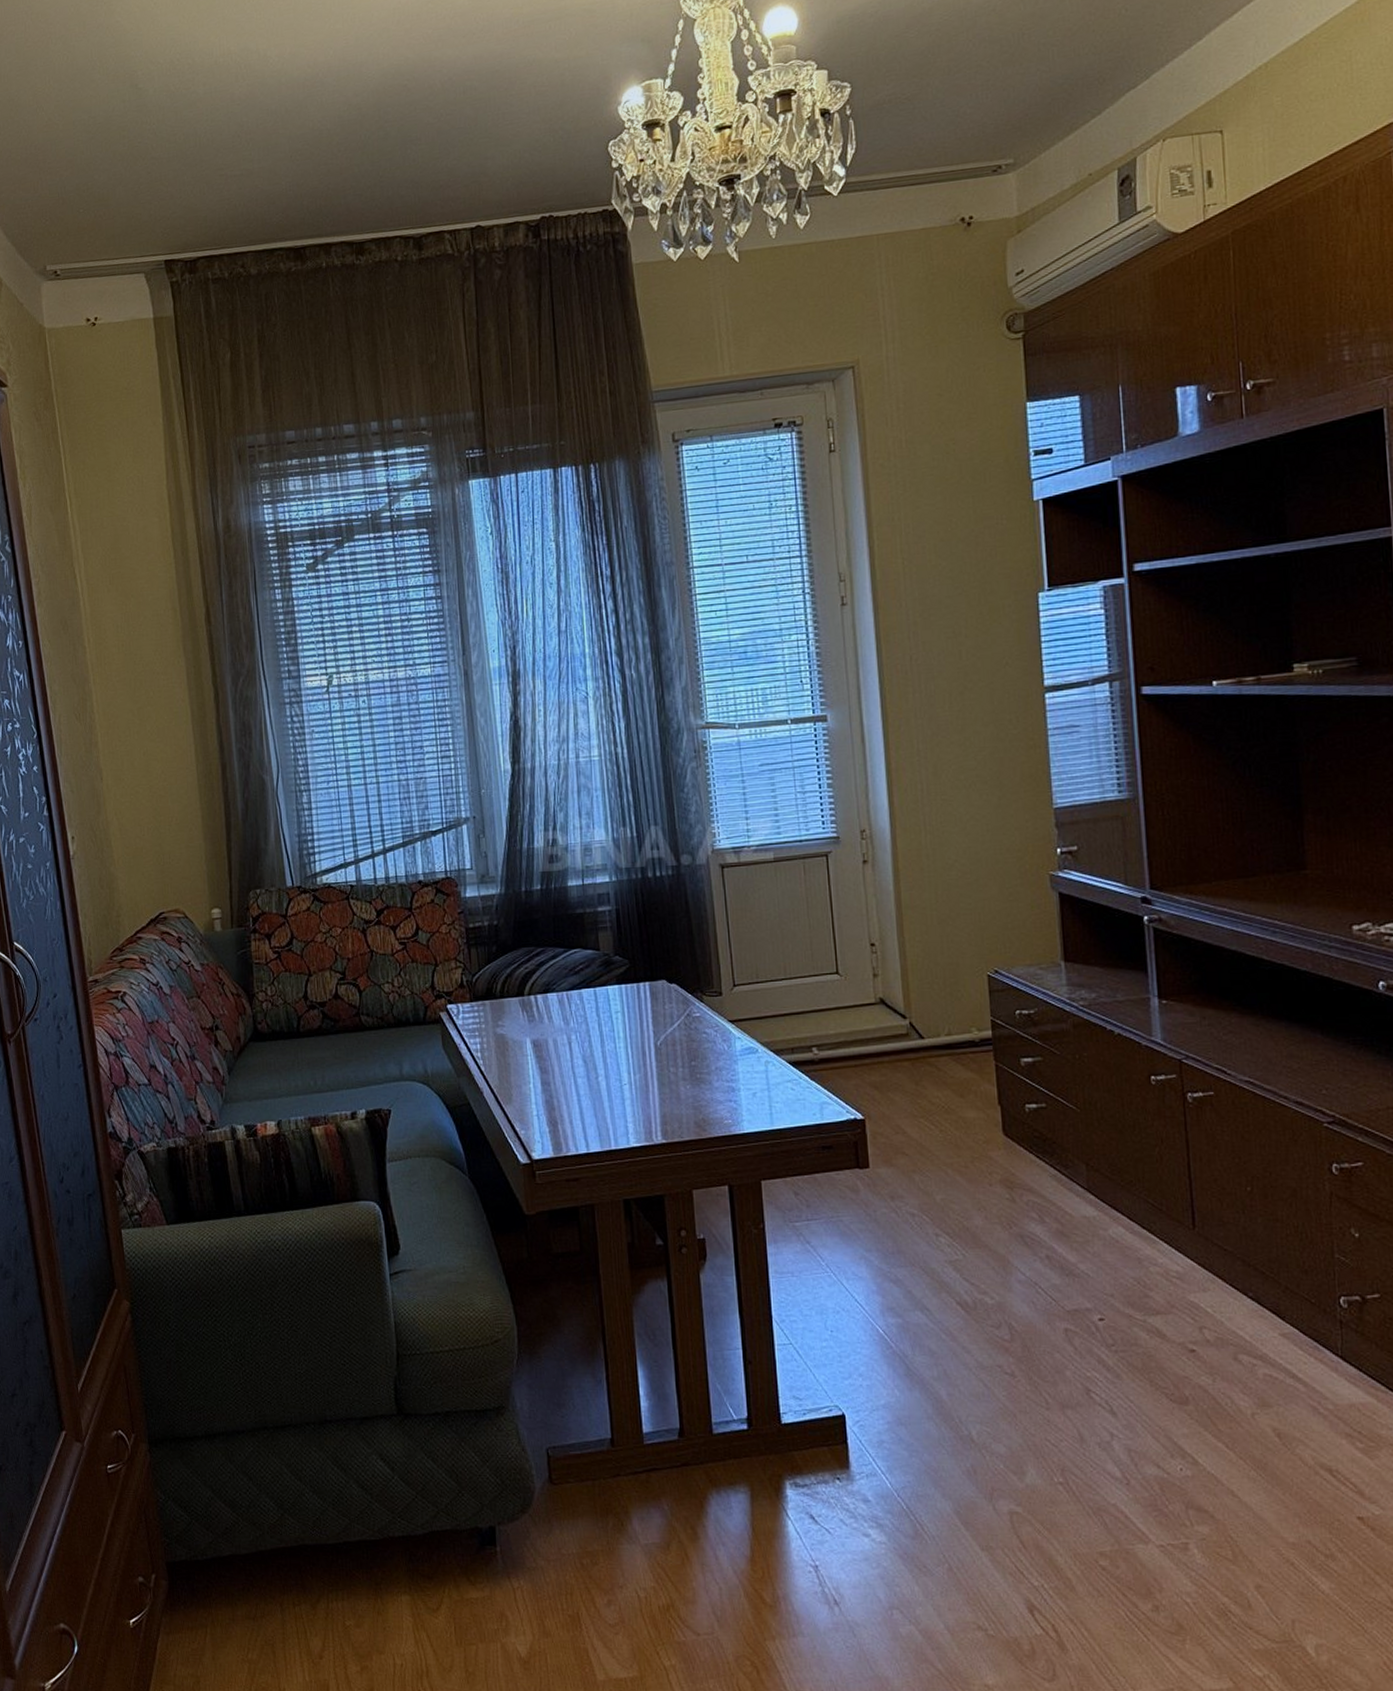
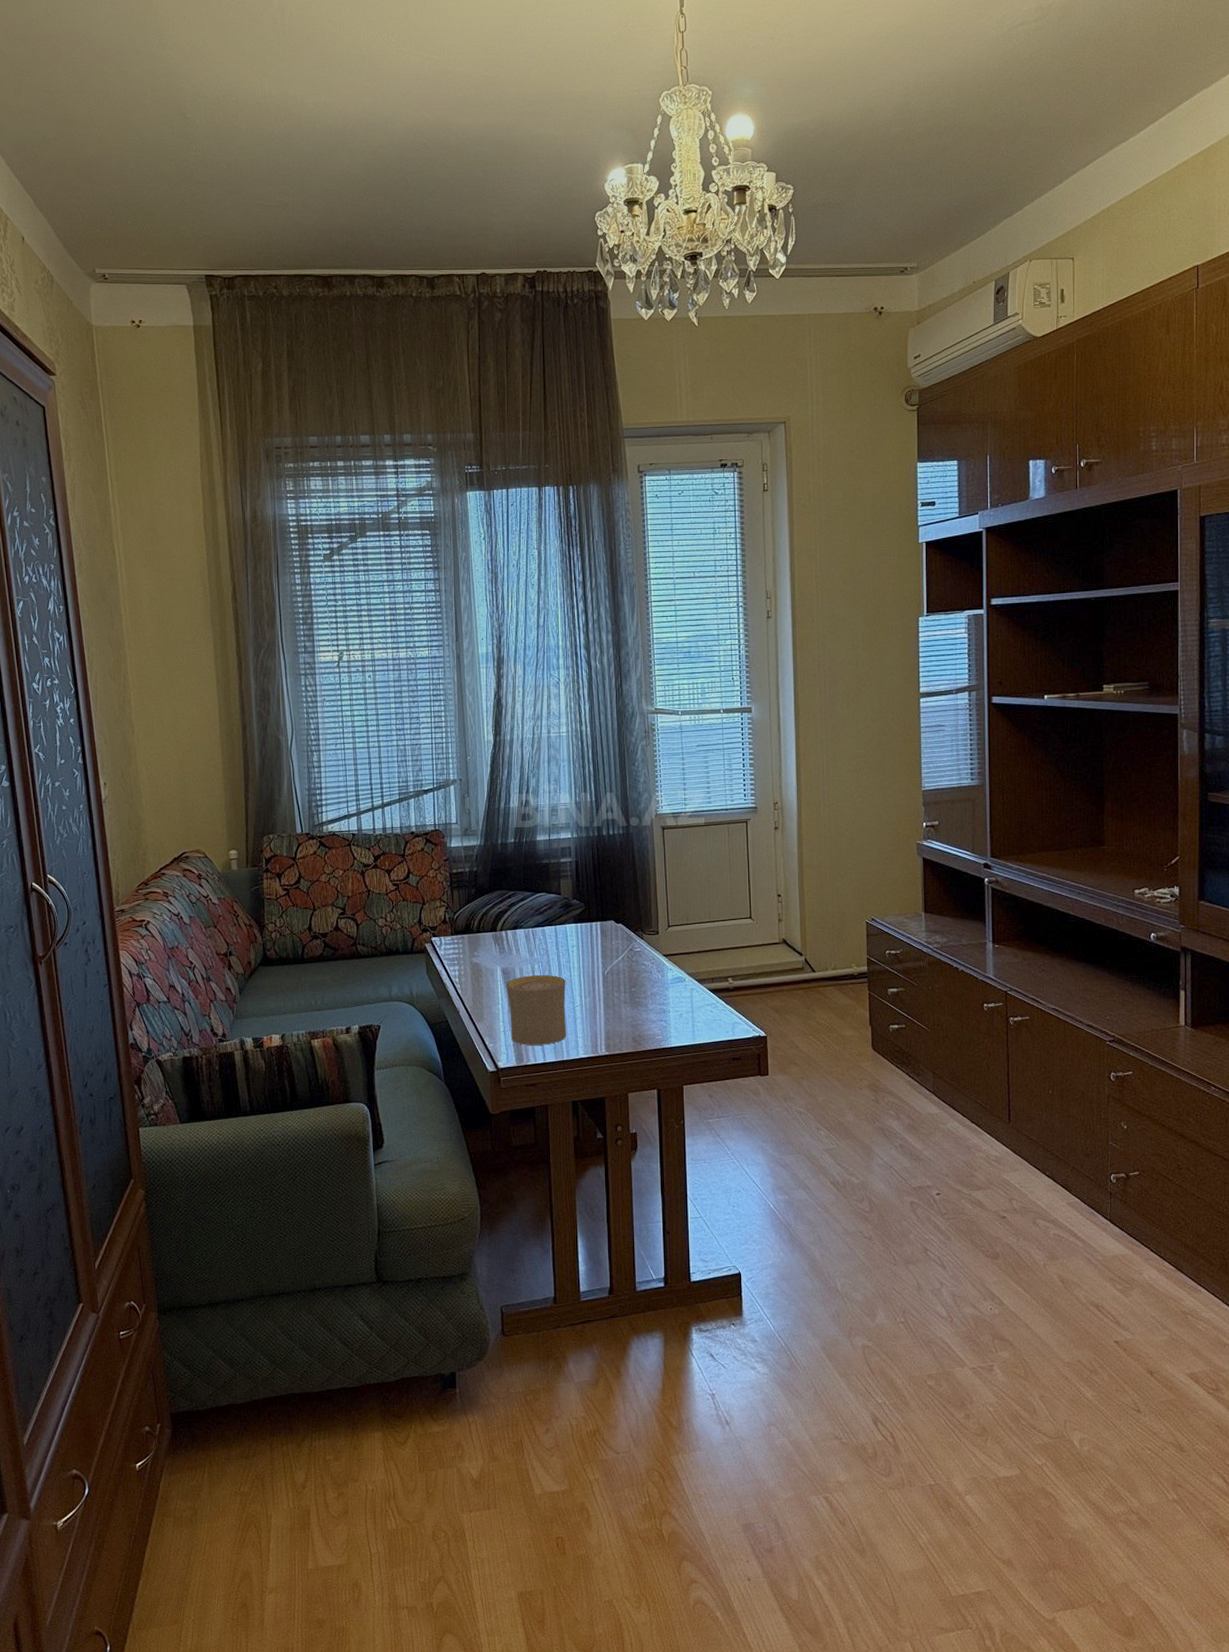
cup: none [538,1046,614,1132] -> present [506,974,567,1045]

